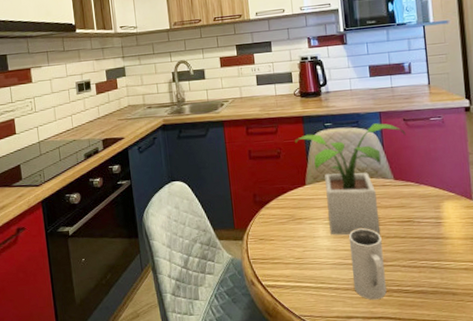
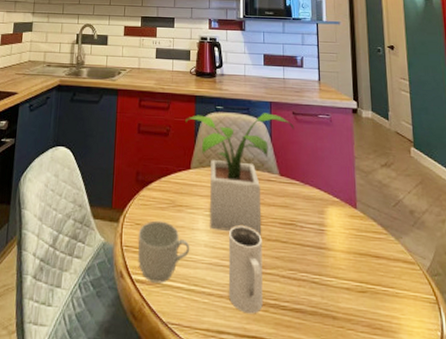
mug: none [262,234,314,286] -> present [138,220,190,283]

